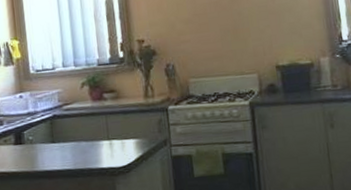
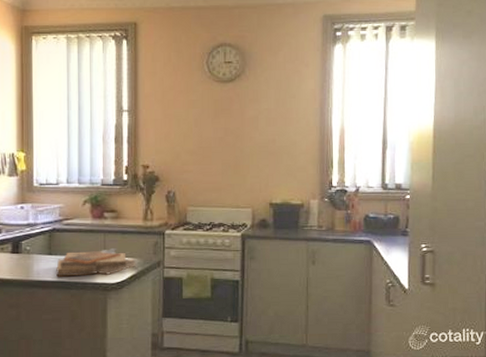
clipboard: none [60,130,142,165] -> present [56,248,136,277]

